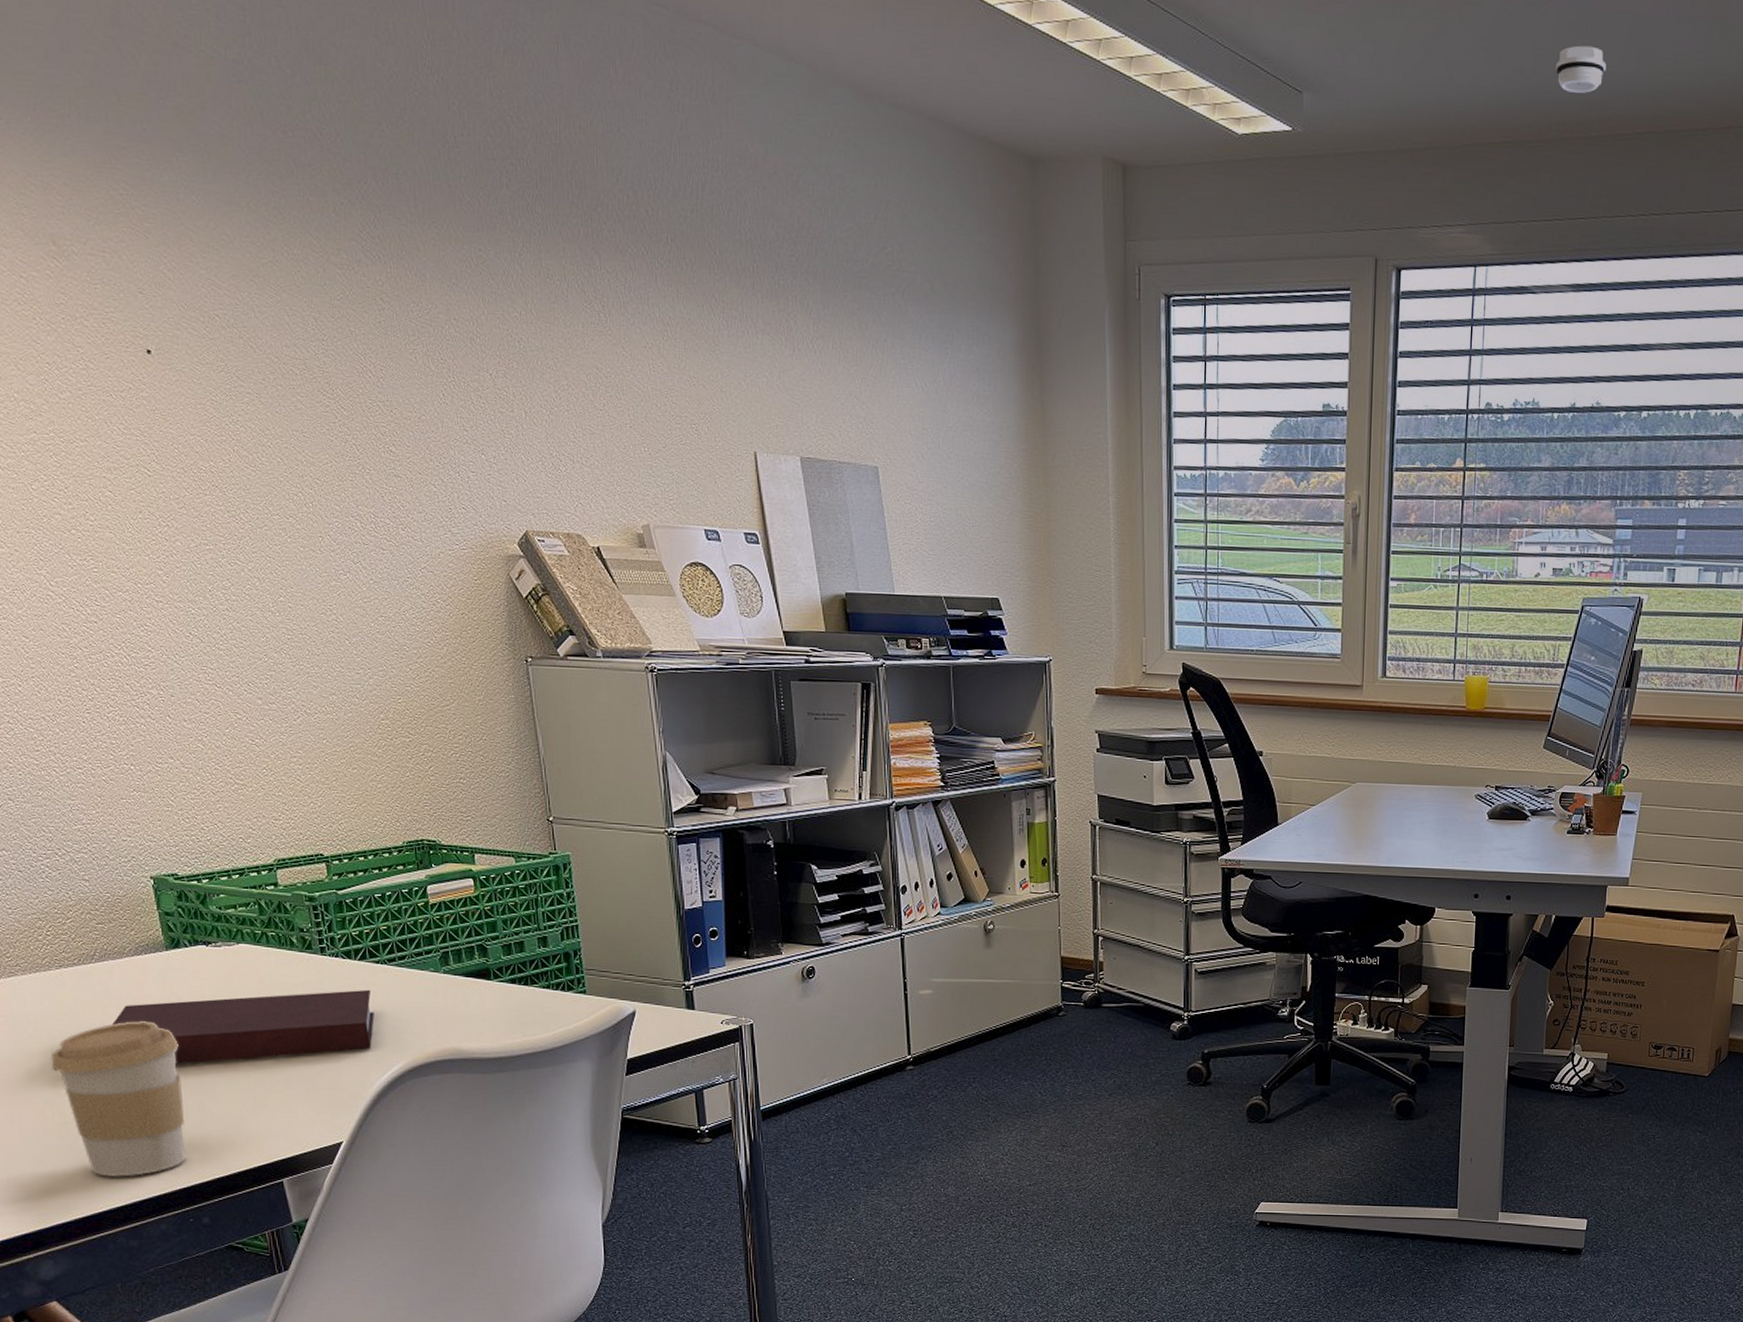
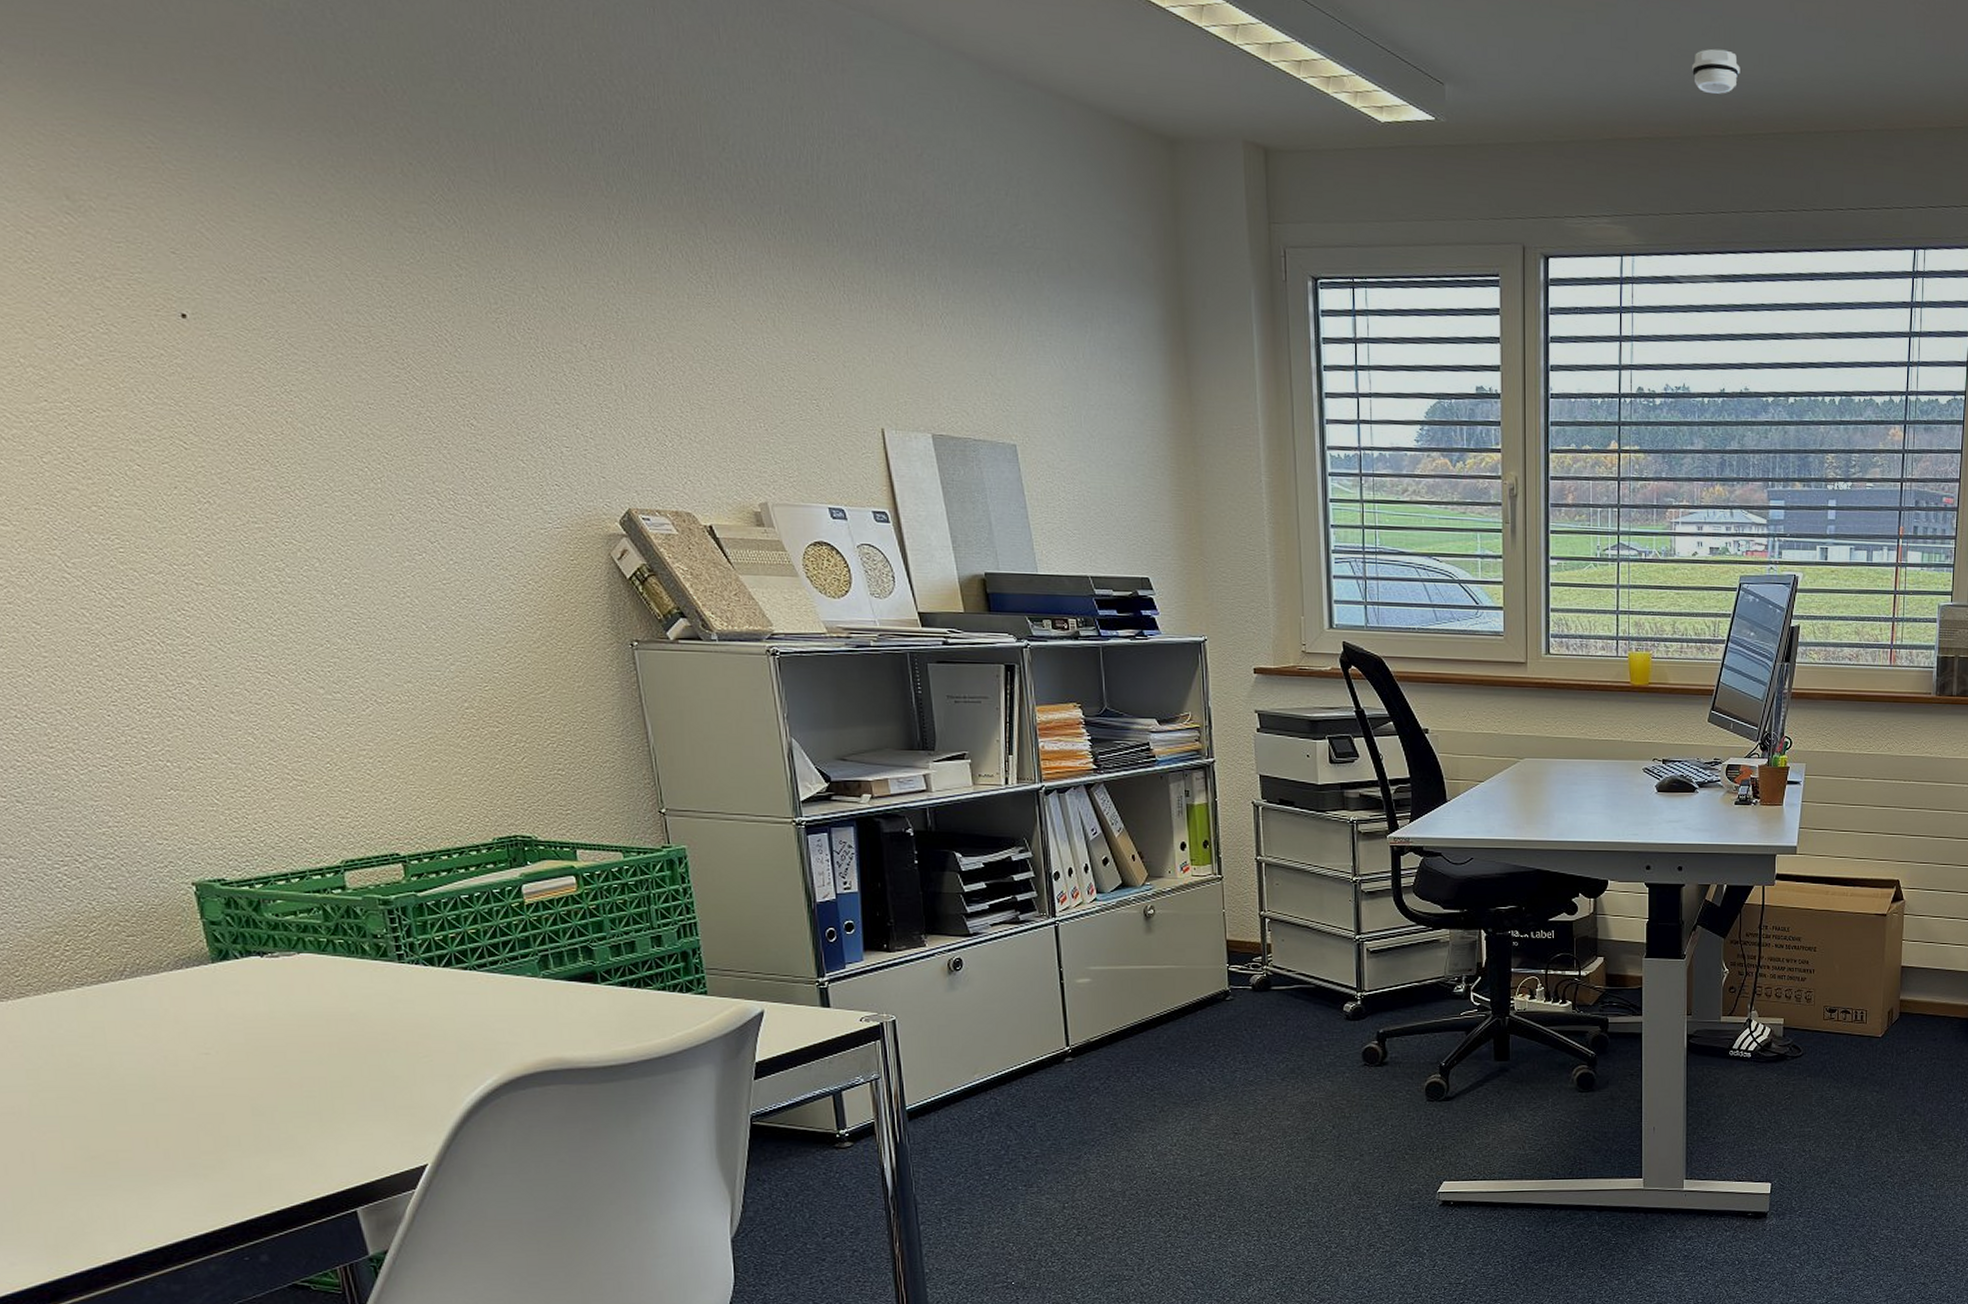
coffee cup: present [50,1021,187,1177] -> none [71,1042,240,1216]
notebook: present [112,989,374,1065] -> none [147,998,463,1088]

